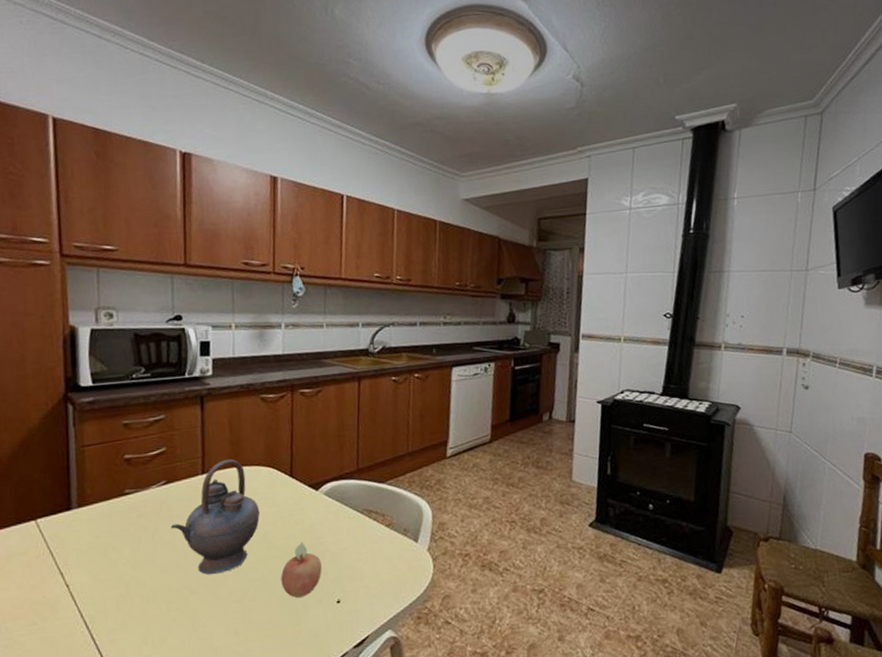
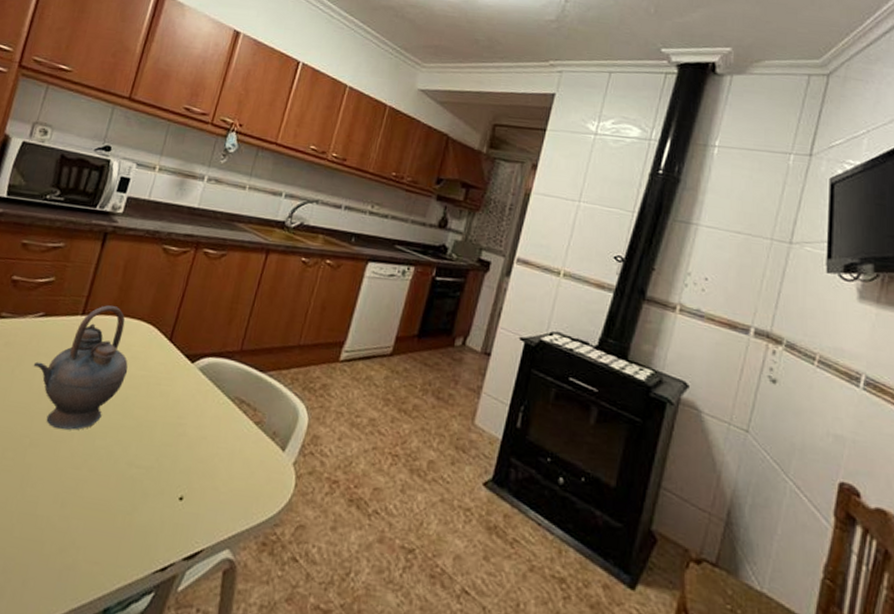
fruit: present [281,542,322,598] -> none [126,417,176,482]

